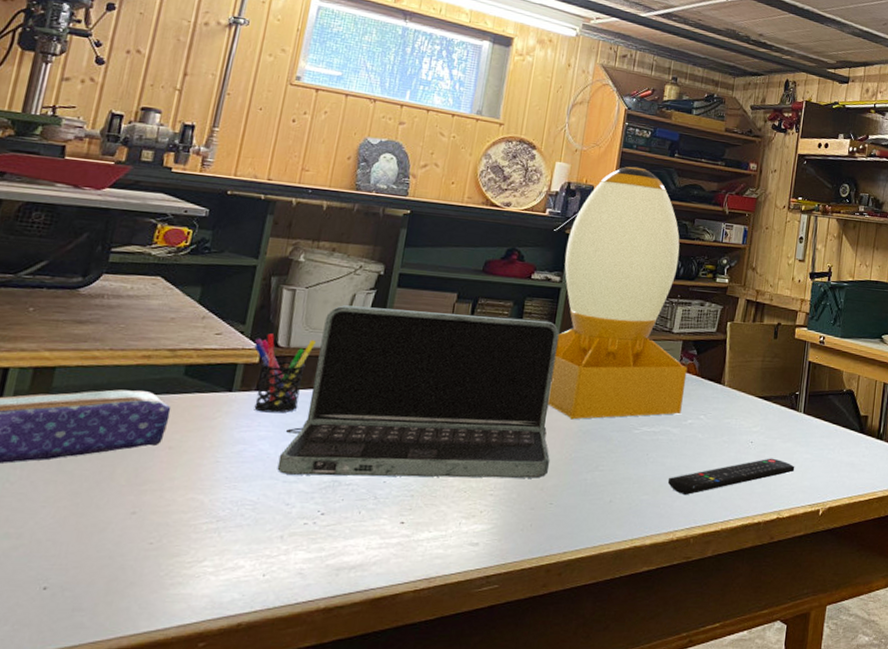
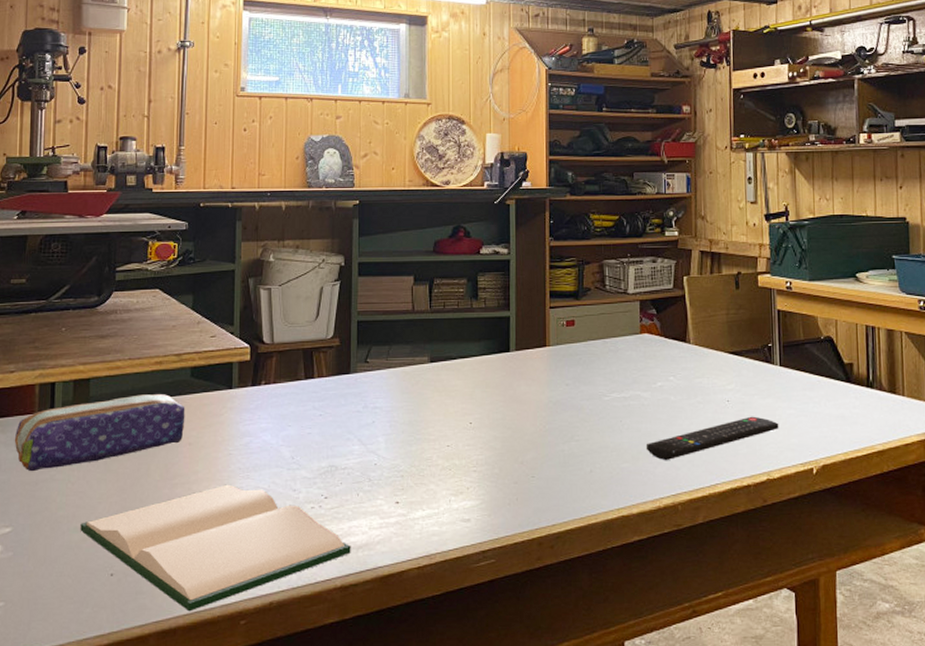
hardback book: none [12,494,343,632] -> present [80,484,351,612]
pen holder: present [254,333,317,413] -> none [244,332,296,406]
laptop: present [277,305,559,479] -> none [280,294,525,462]
desk lamp: present [548,166,688,420] -> none [509,127,650,391]

